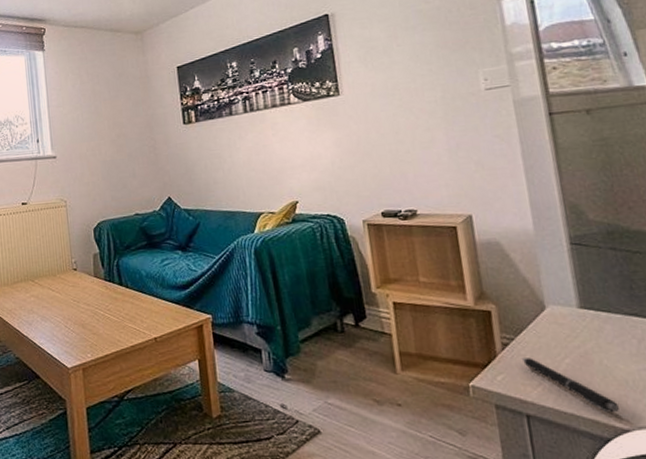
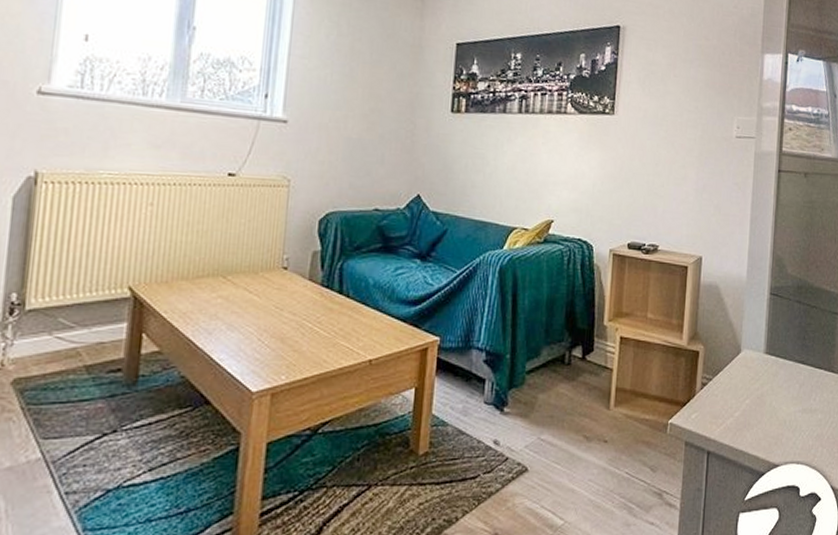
pen: present [521,358,619,413] -> none [714,398,775,450]

